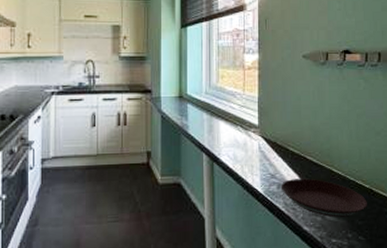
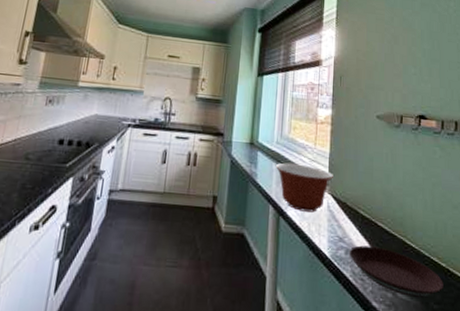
mixing bowl: none [206,111,263,156] -> present [275,162,333,213]

